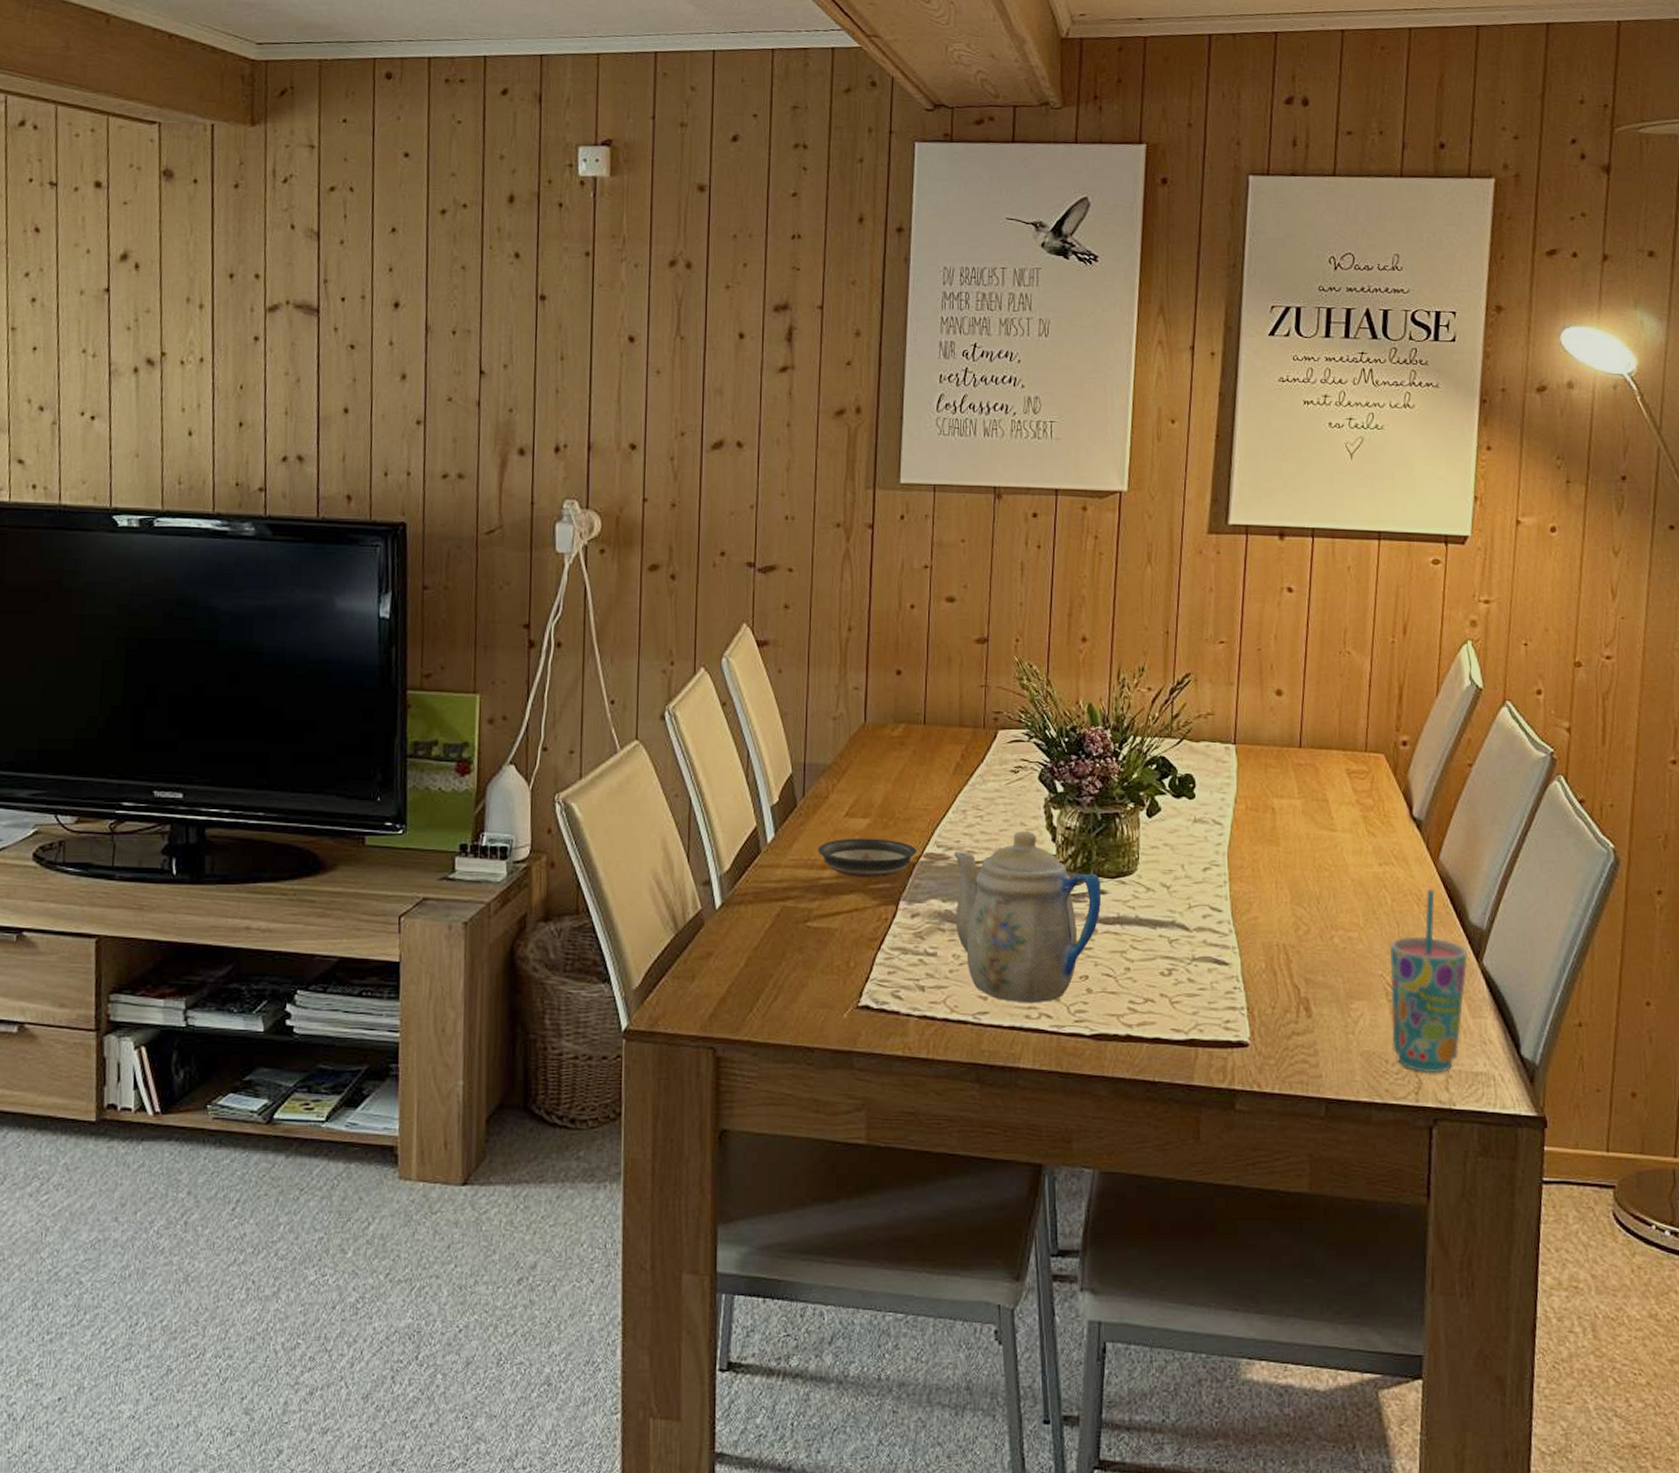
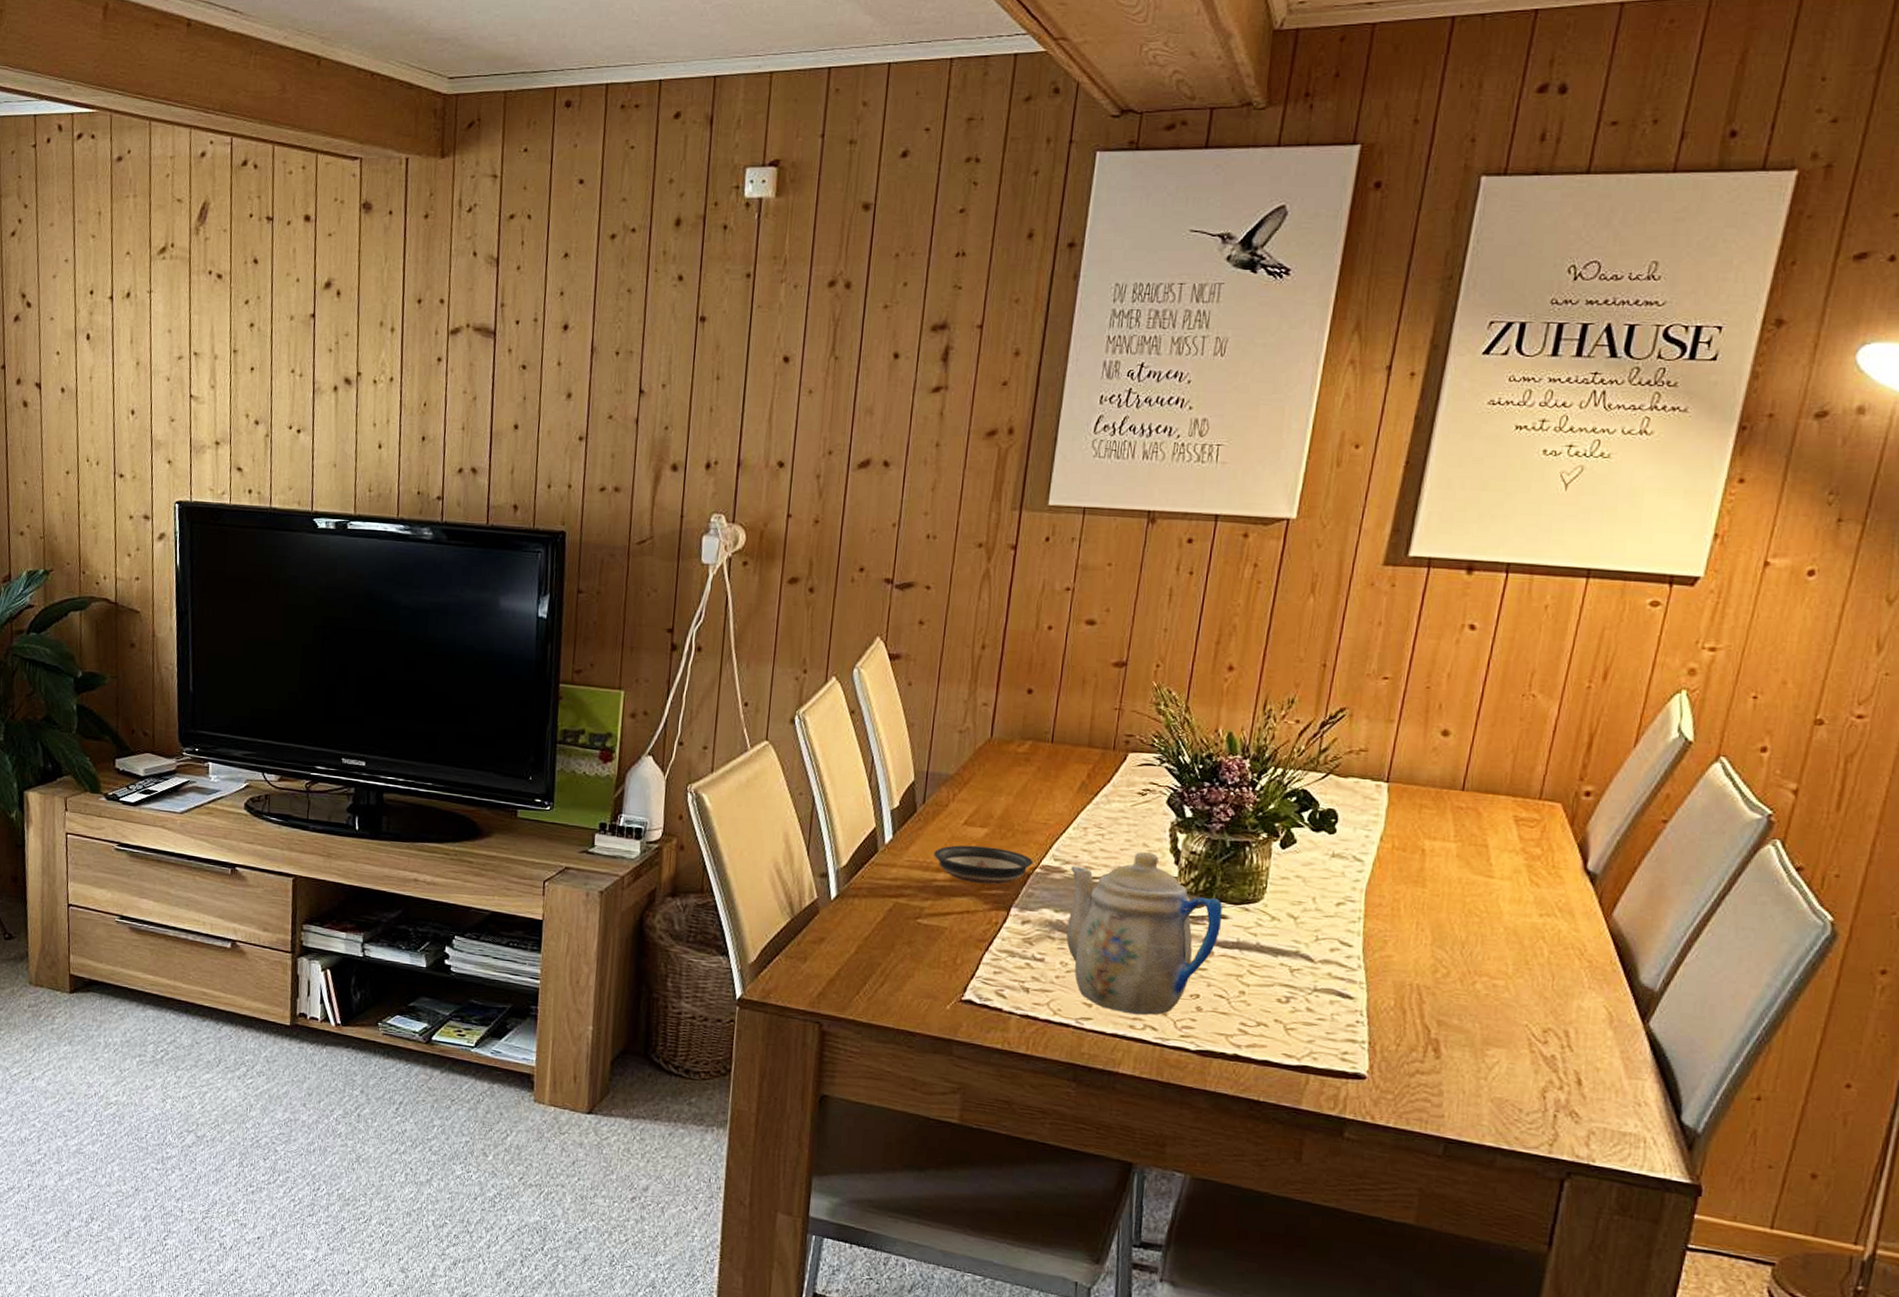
cup: present [1389,889,1468,1074] -> none [1529,945,1632,1128]

